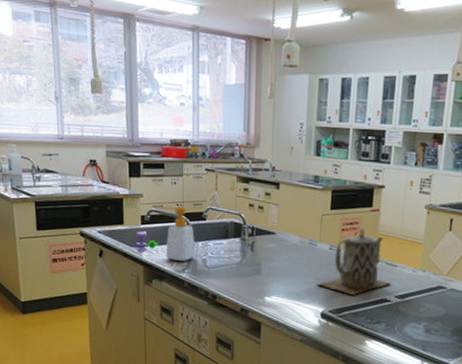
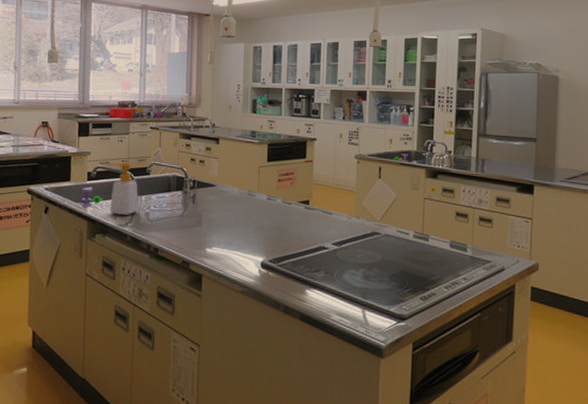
teapot: present [317,228,391,296] -> none [257,178,327,245]

